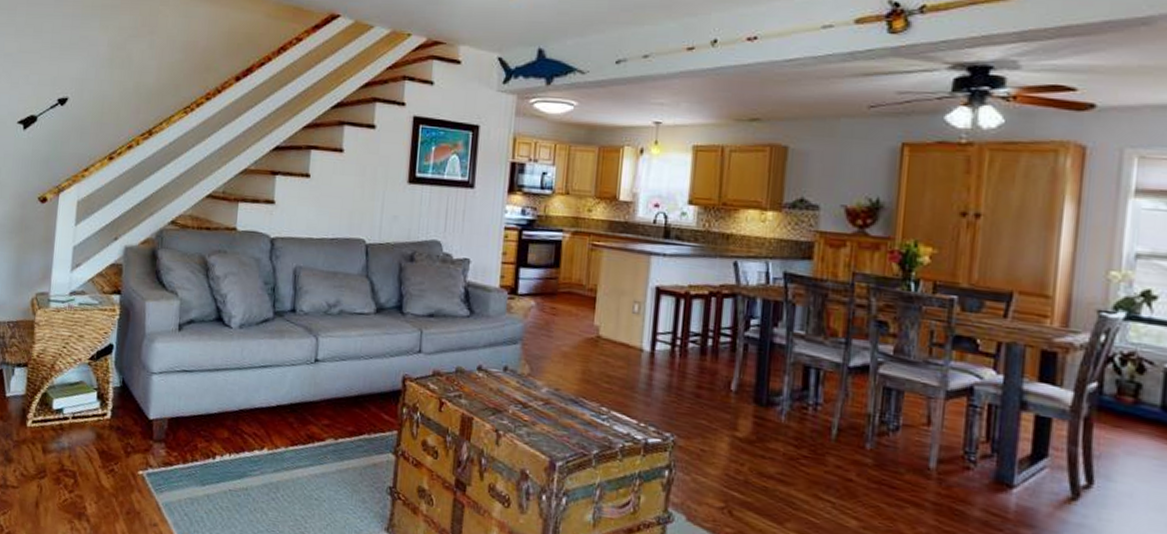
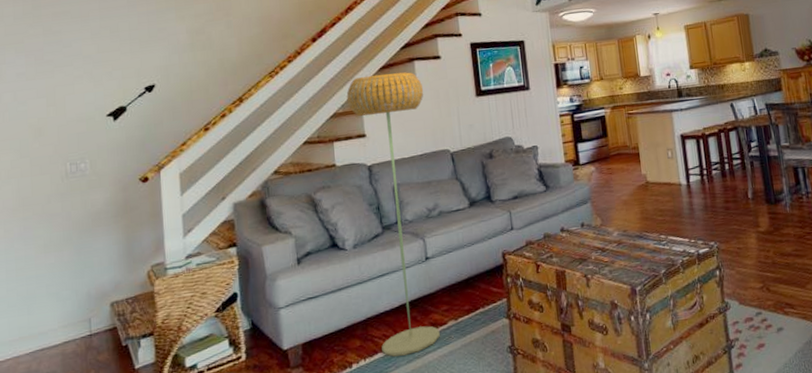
floor lamp: none [249,132,349,464] -> present [346,72,440,357]

